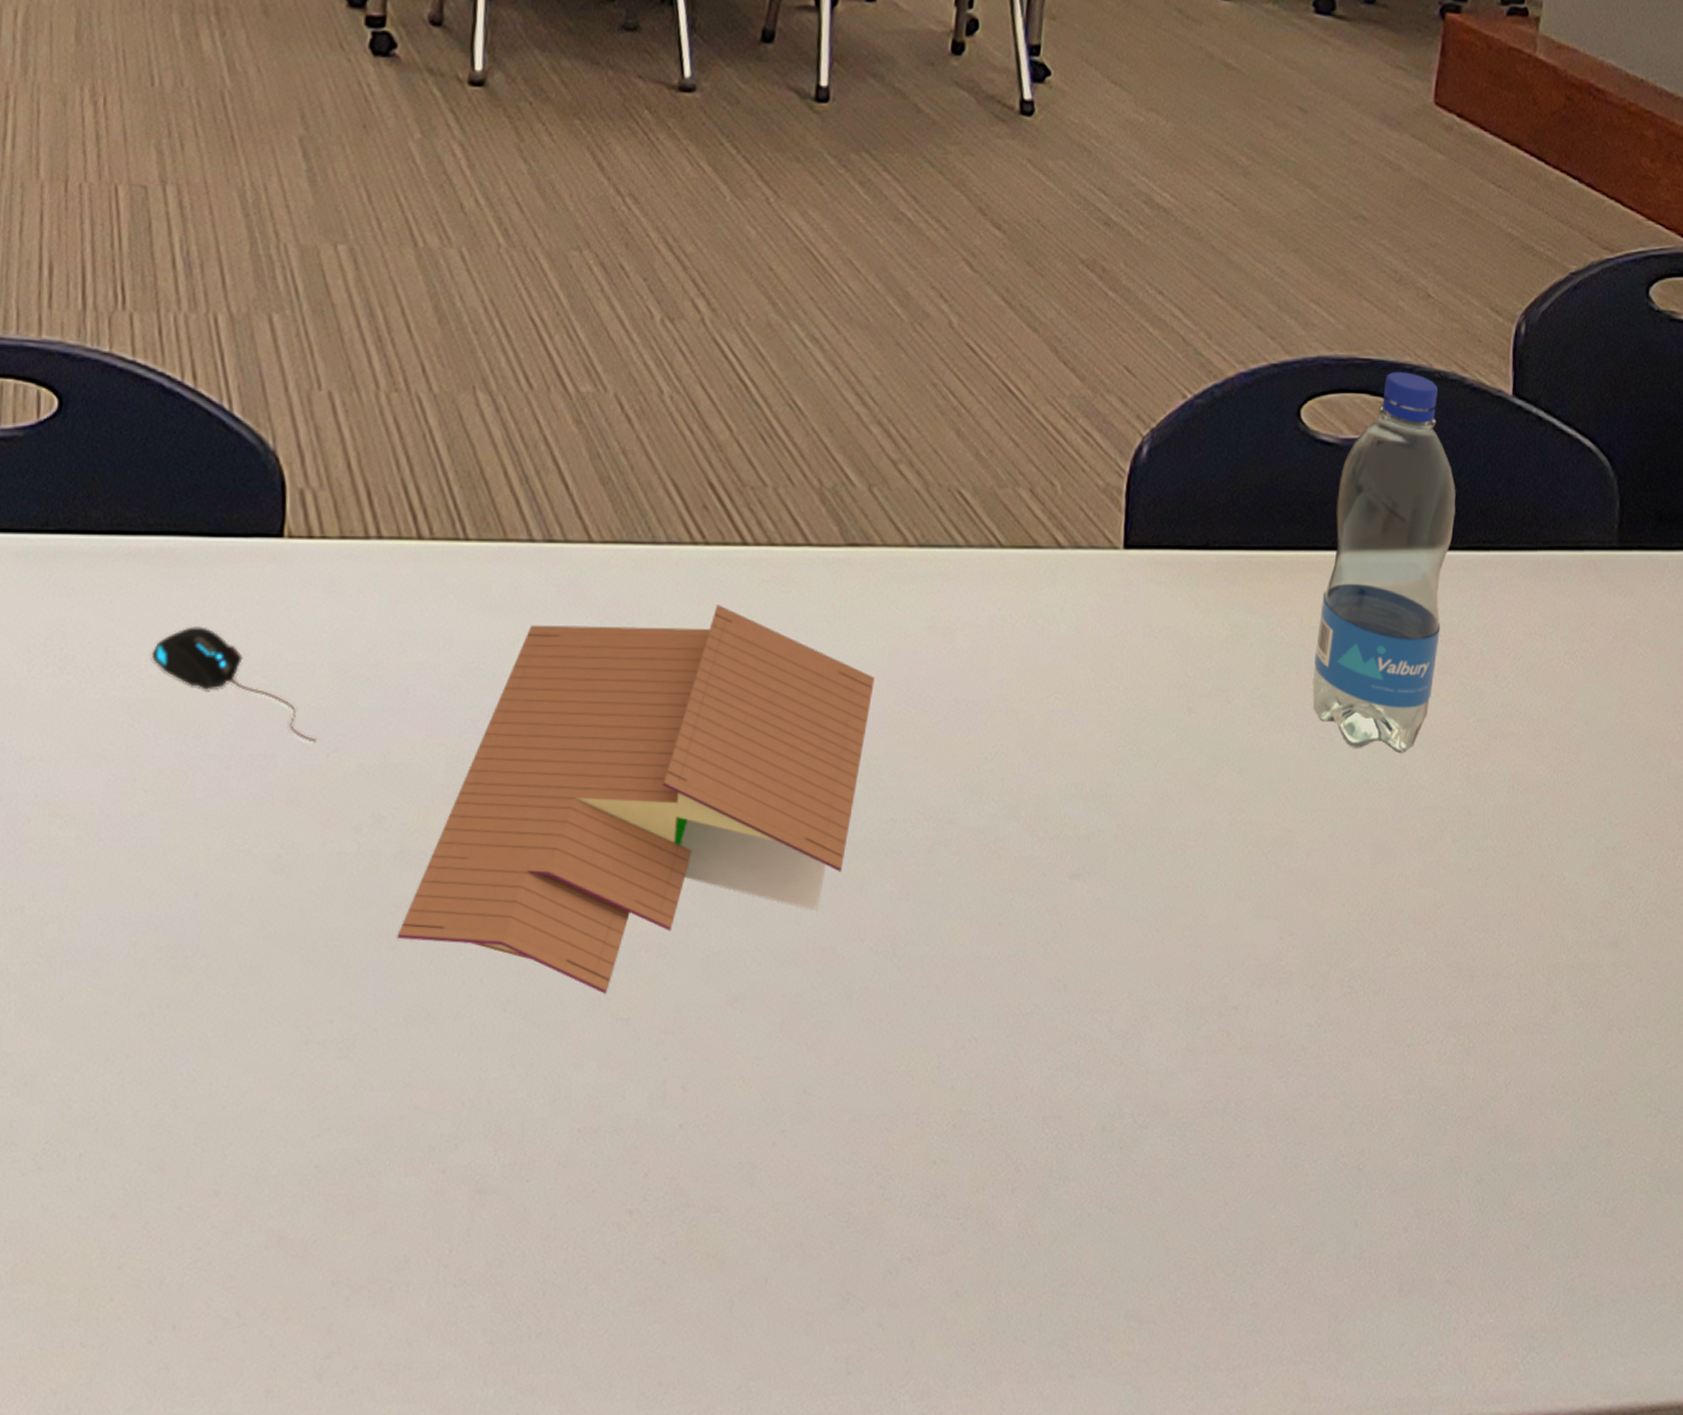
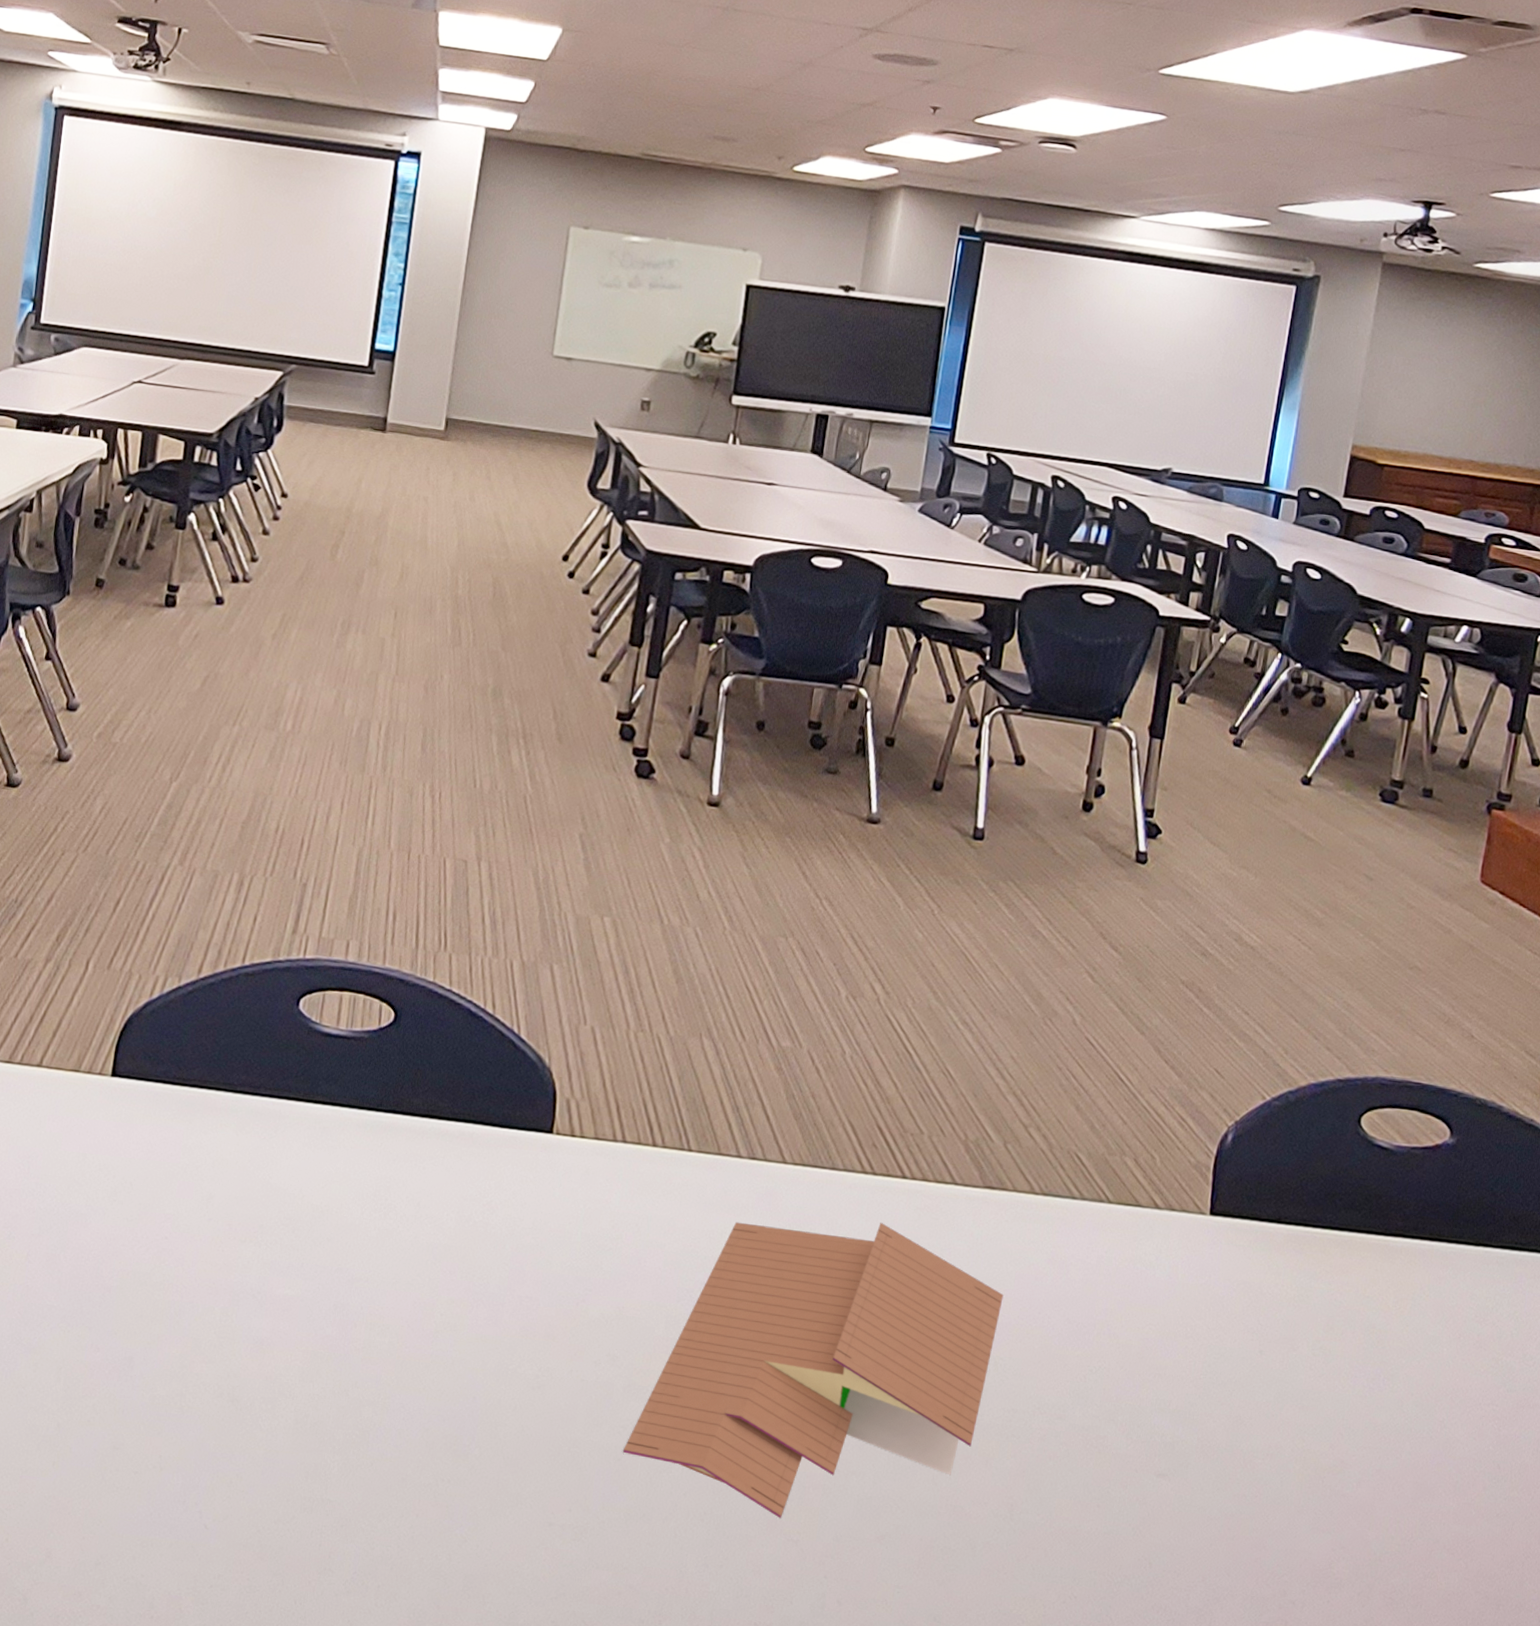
mouse: present [151,626,318,743] -> none [451,1194,570,1293]
bottle: present [1312,372,1457,754] -> none [1365,1095,1493,1410]

